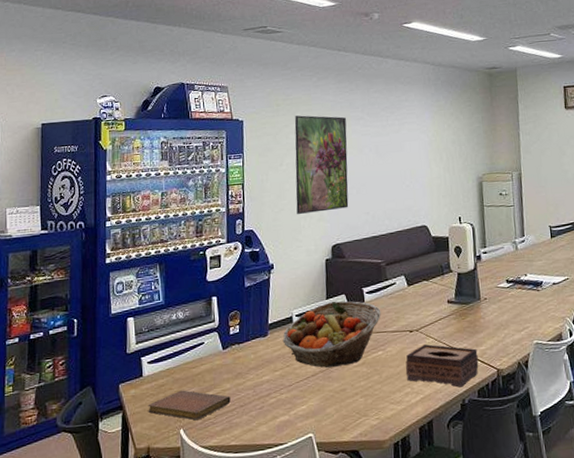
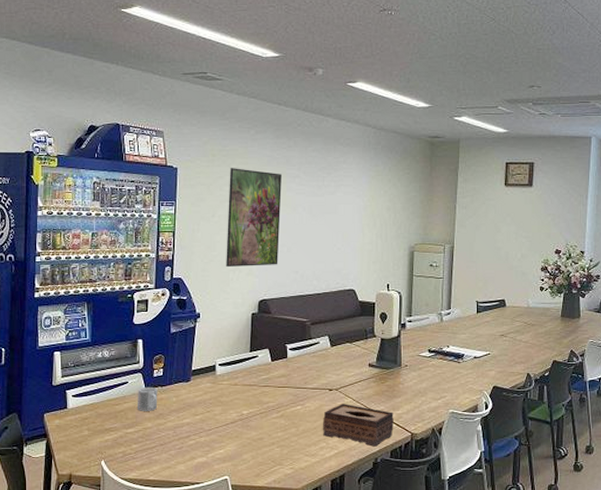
notebook: present [148,390,231,421] -> none [71,424,151,454]
mug: none [214,346,236,372] -> present [137,388,158,411]
fruit basket: present [282,301,381,368] -> none [204,355,303,416]

